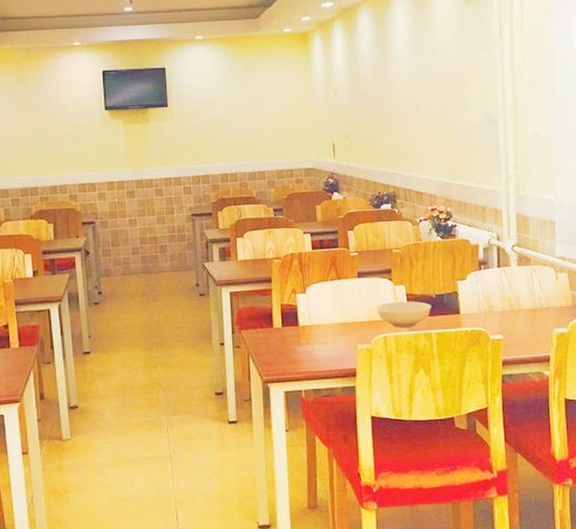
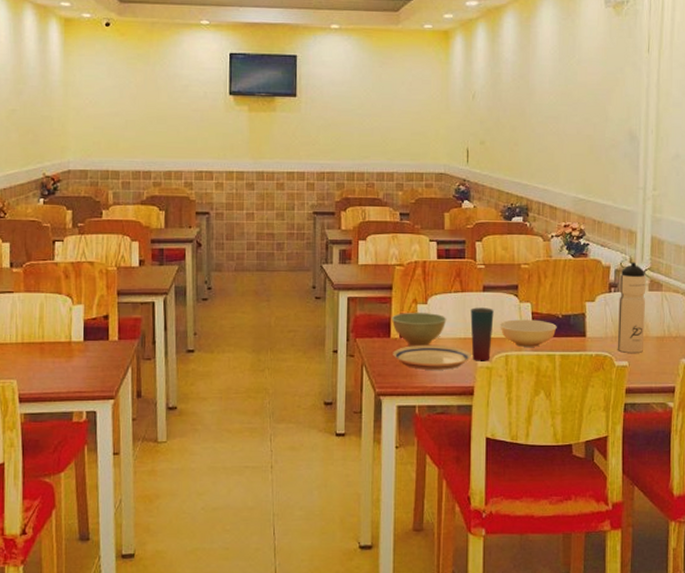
bowl: none [272,301,326,335] -> present [391,313,447,347]
plate: none [276,331,351,356] -> present [393,344,471,370]
cup: none [347,293,370,344] -> present [470,307,494,361]
water bottle: none [488,239,517,327] -> present [617,262,646,353]

